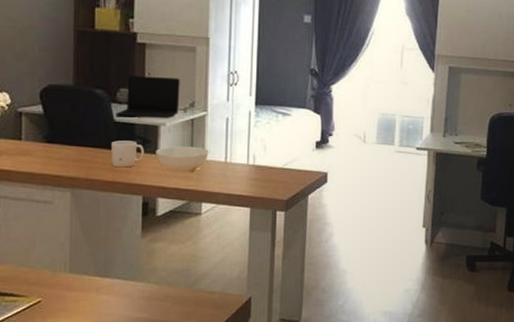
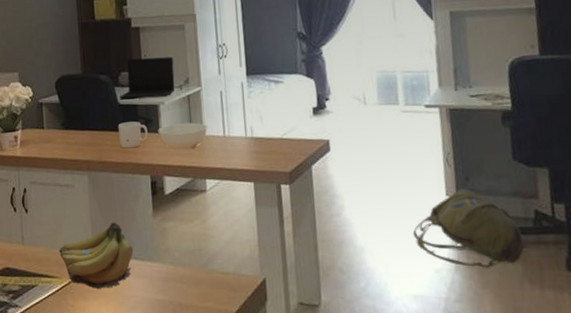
fruit: none [28,241,116,307] -> present [58,222,134,289]
backpack: none [390,222,479,288] -> present [412,188,525,268]

